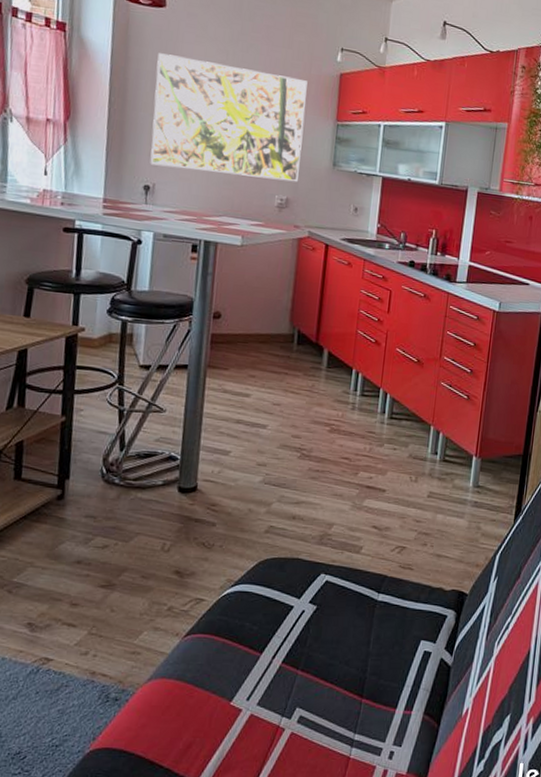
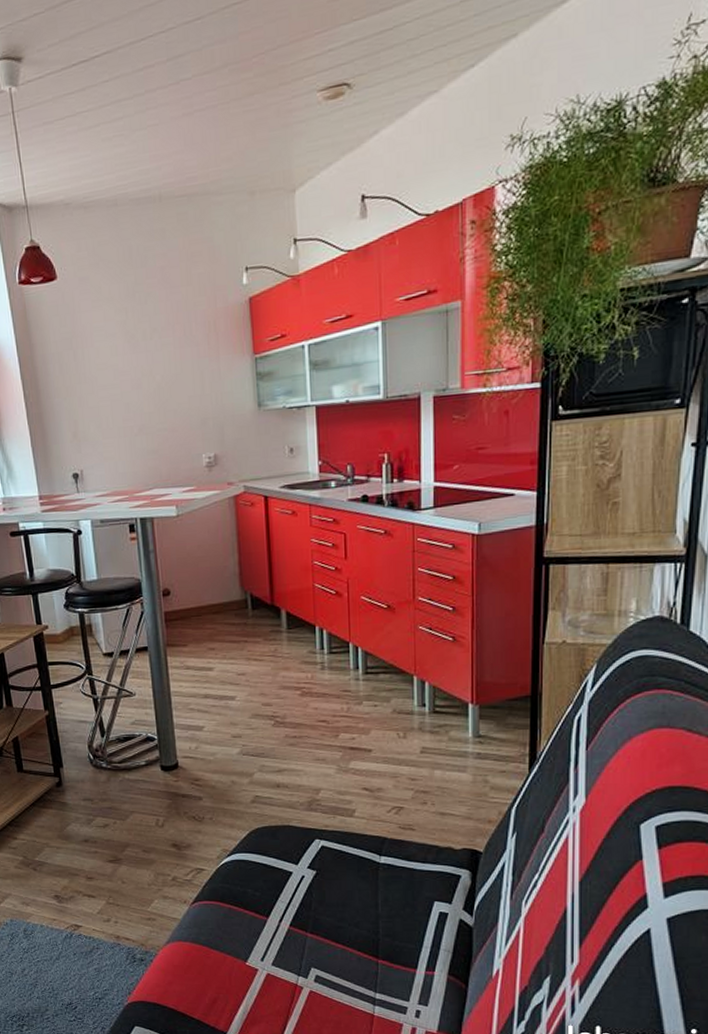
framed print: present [150,53,308,182] -> none [59,317,223,451]

